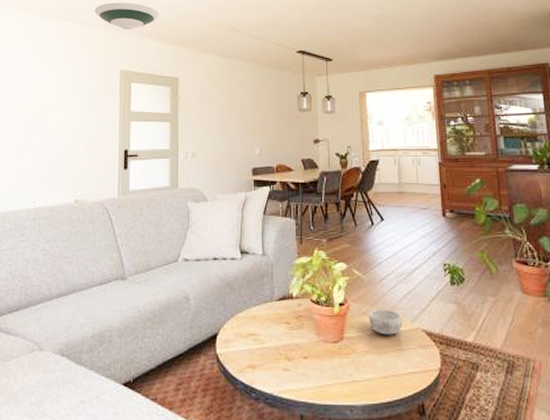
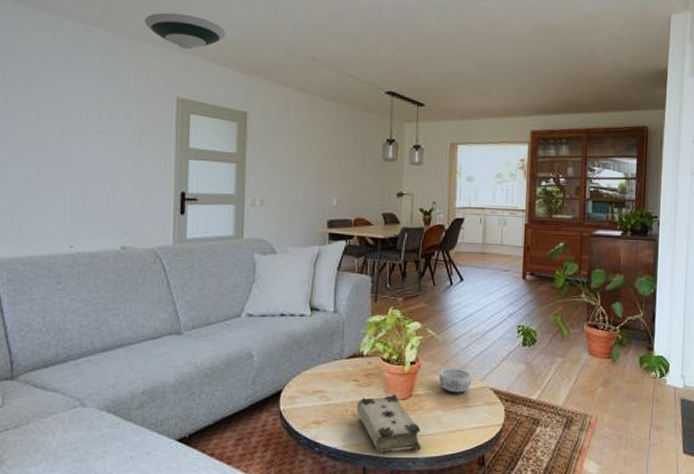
book: none [290,336,357,402] -> present [356,393,421,455]

